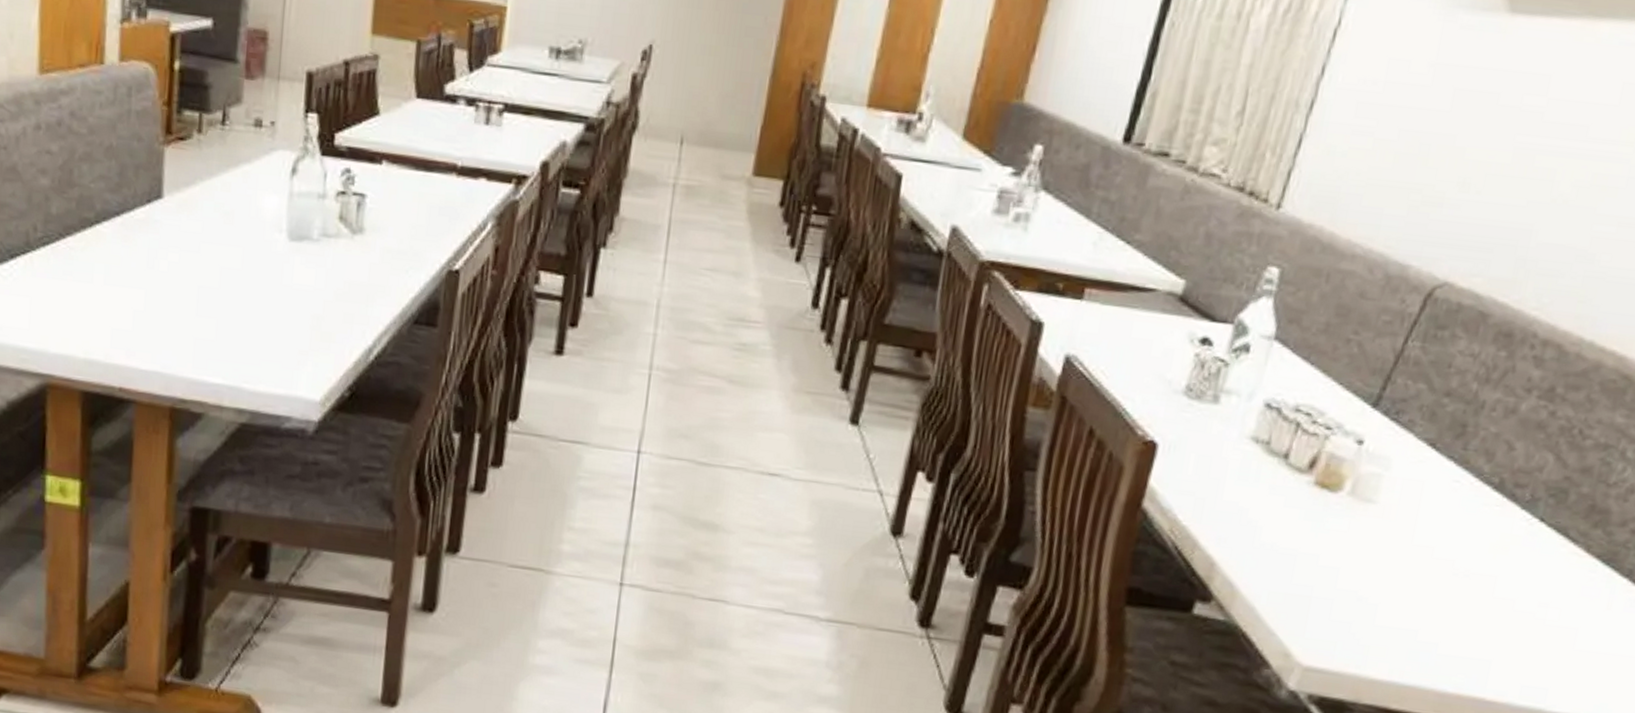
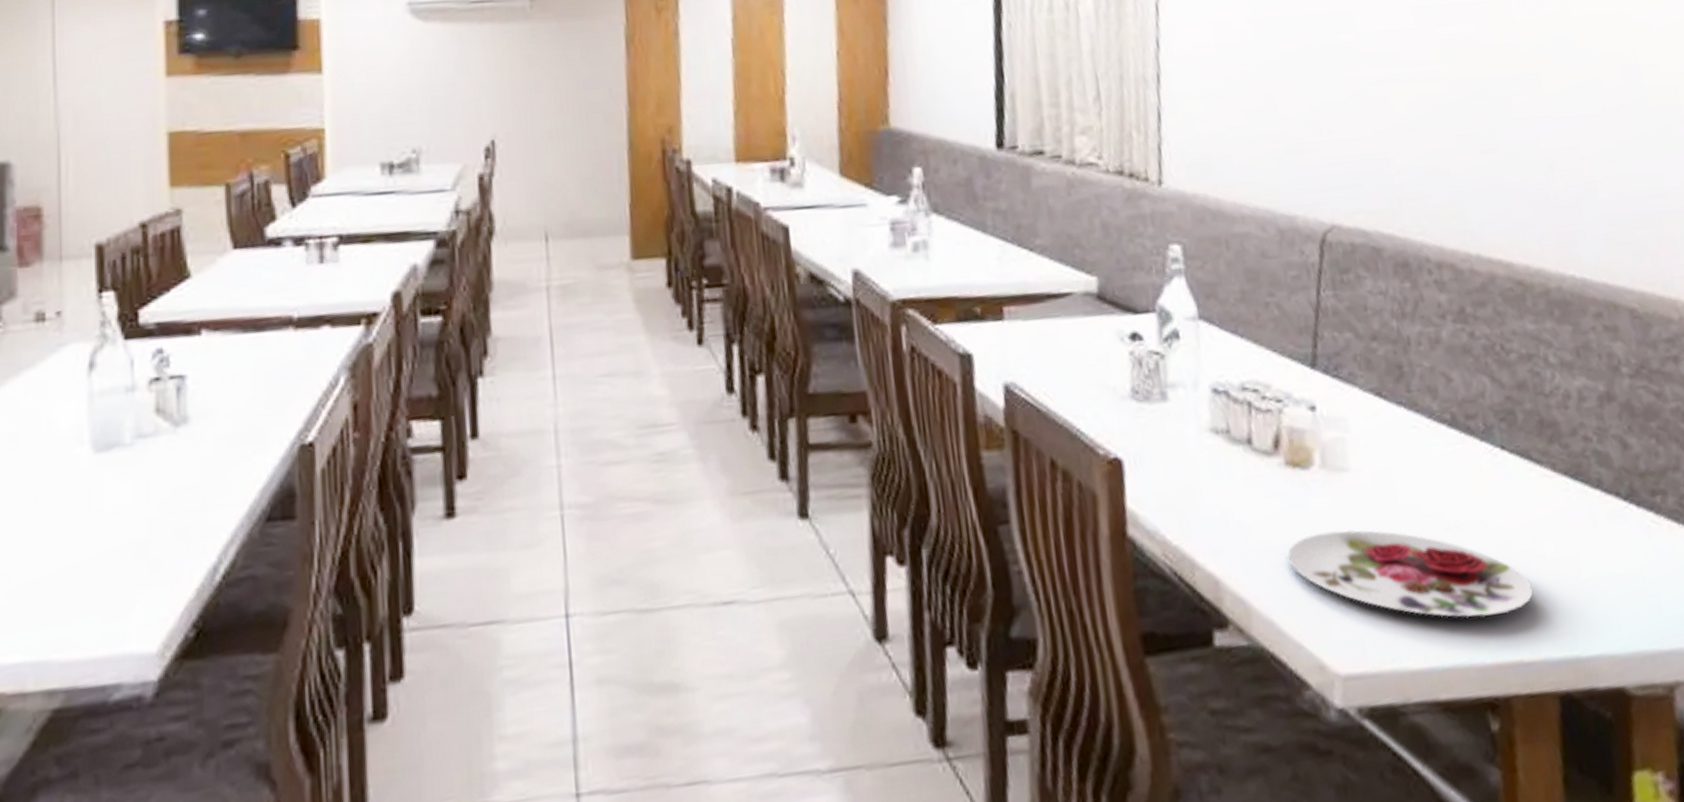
plate: none [1287,547,1521,658] -> present [1287,529,1533,618]

